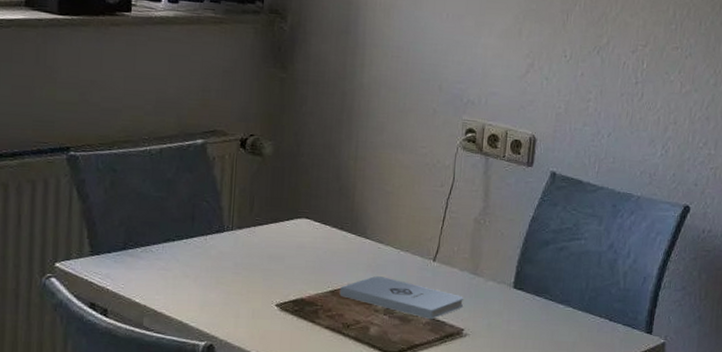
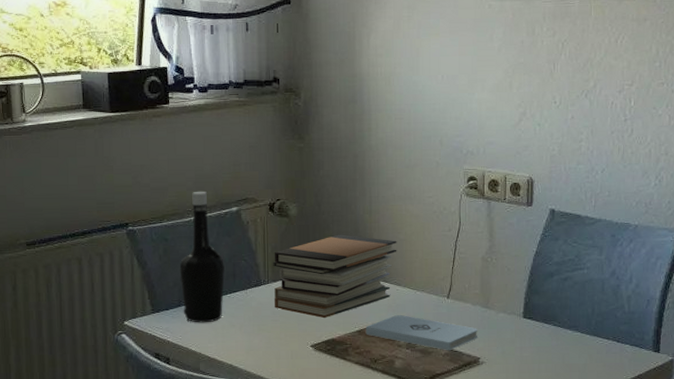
bottle: none [127,116,182,271] -> present [179,191,225,323]
book stack: none [238,180,383,274] -> present [273,234,397,318]

